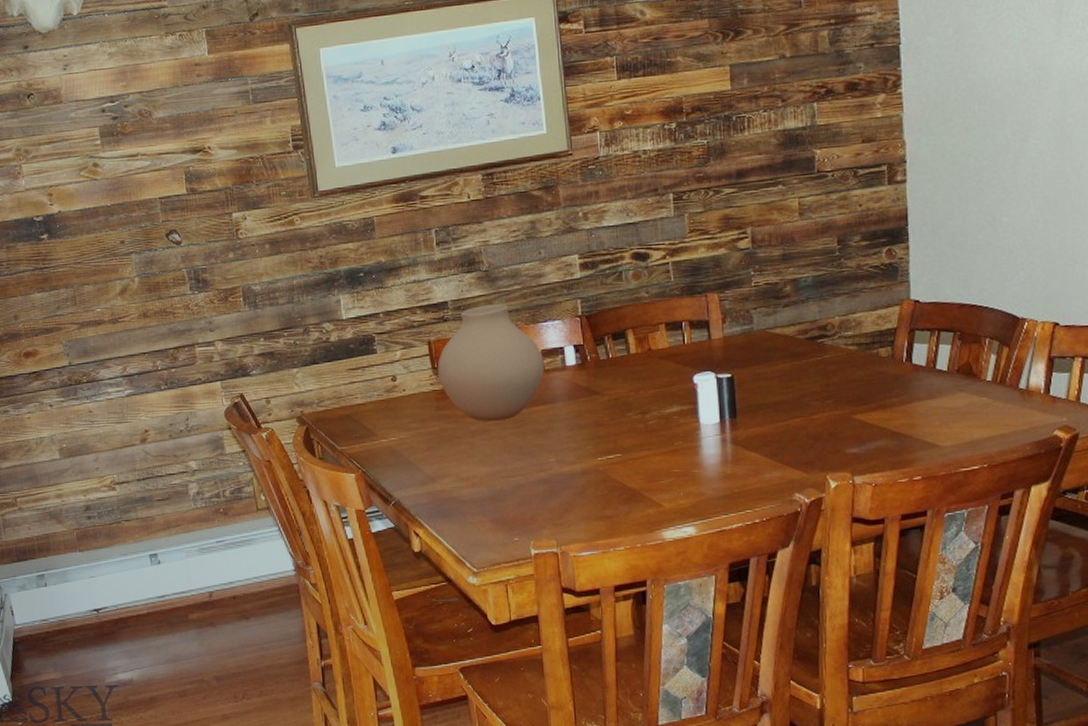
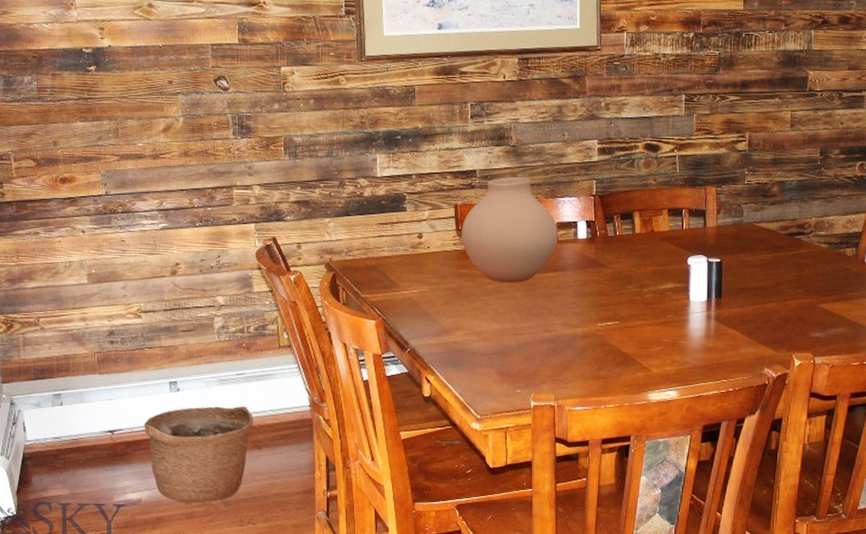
basket: none [128,574,239,681] -> present [144,406,254,503]

